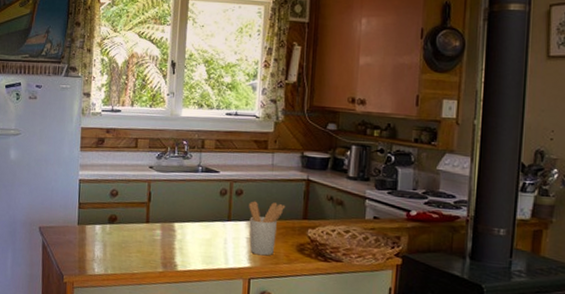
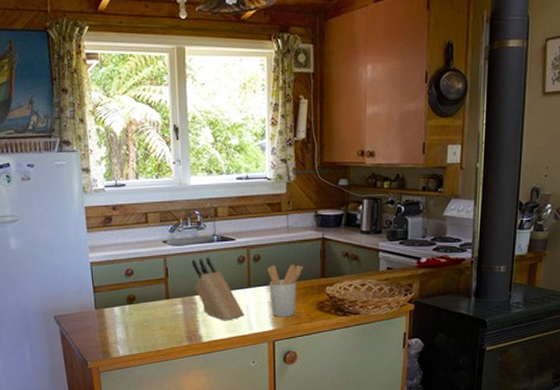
knife block: none [175,185,222,252] -> present [192,256,244,321]

